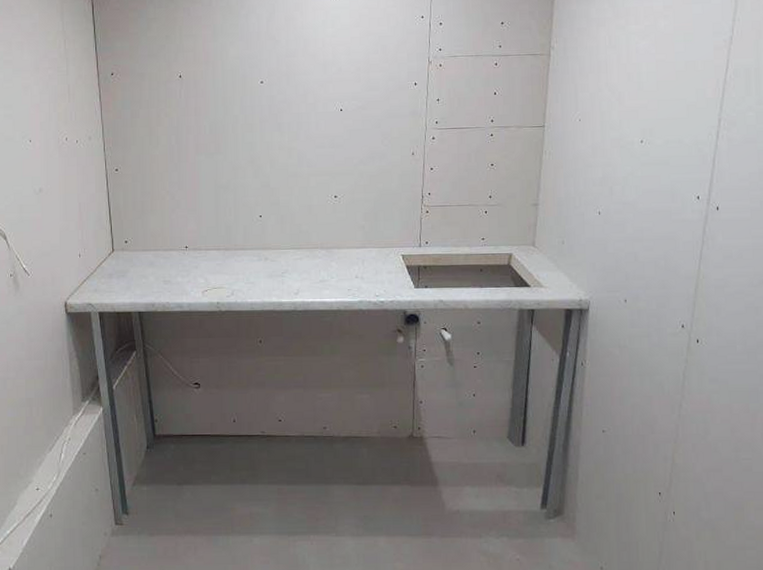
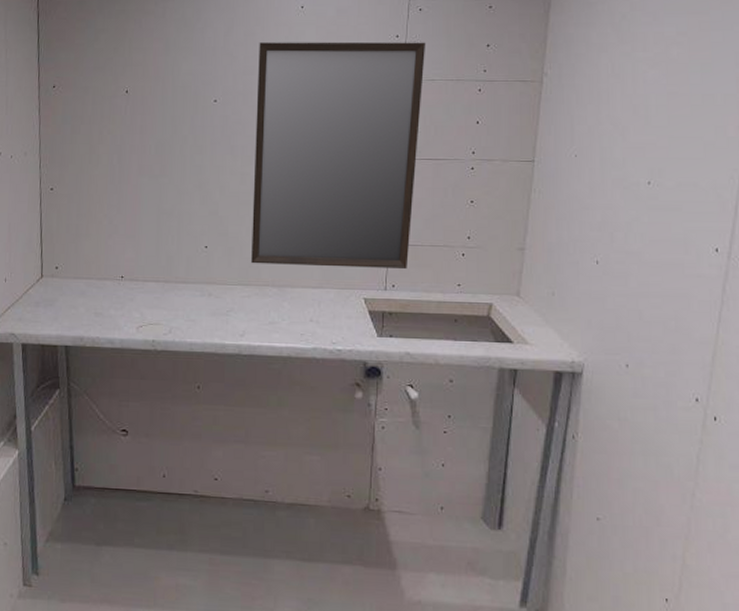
home mirror: none [299,21,448,229] -> present [251,41,426,270]

